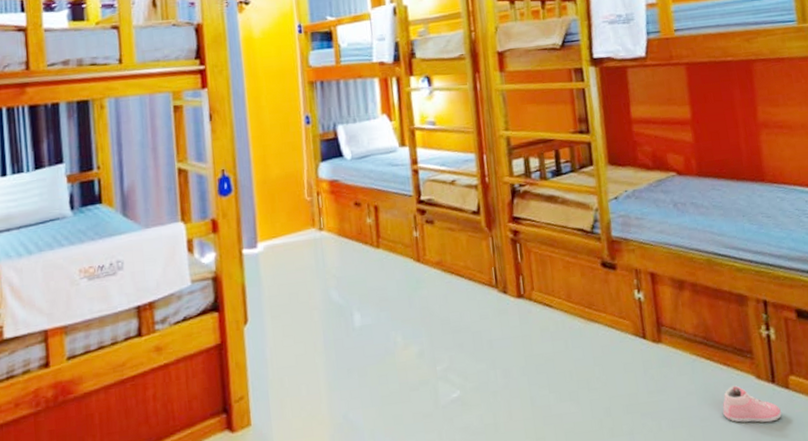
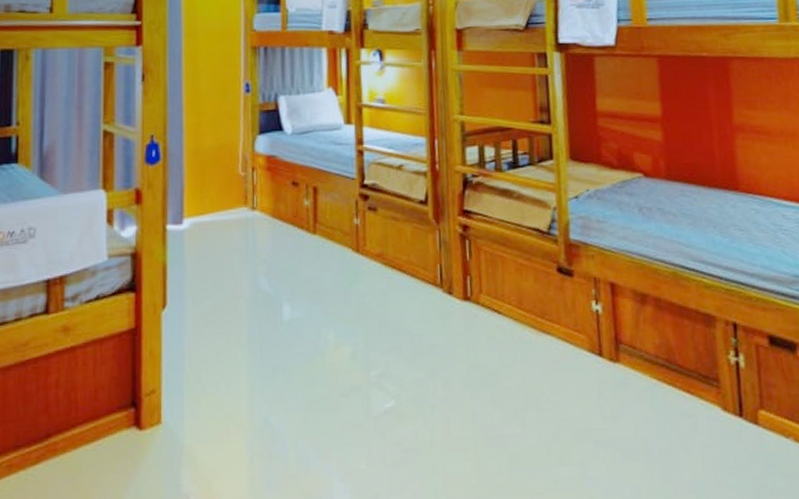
sneaker: present [722,385,782,423] -> none [684,417,750,462]

